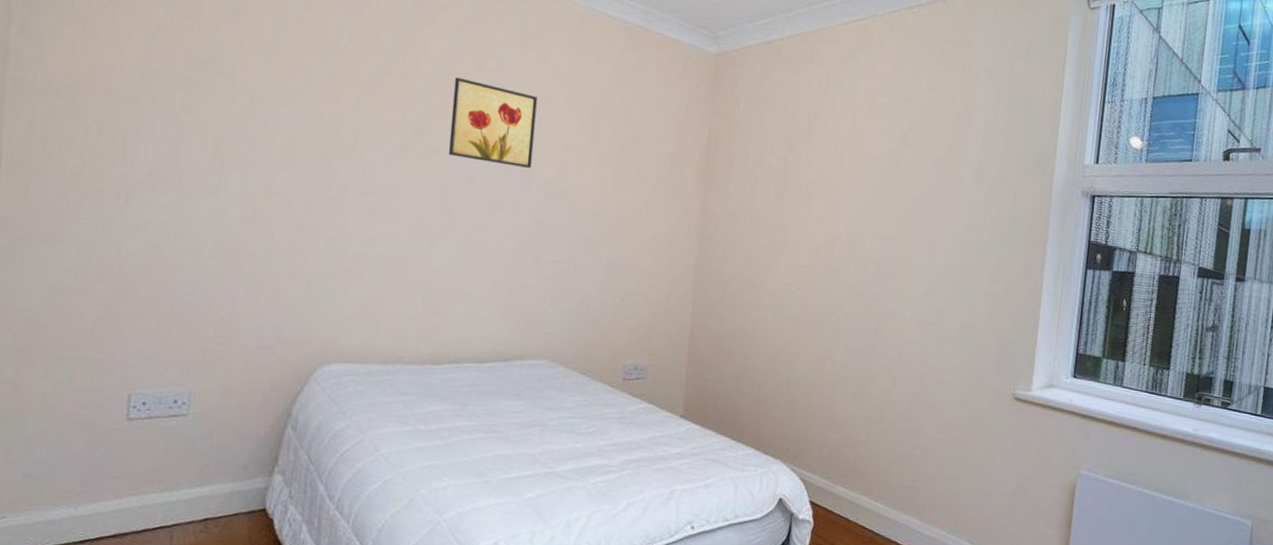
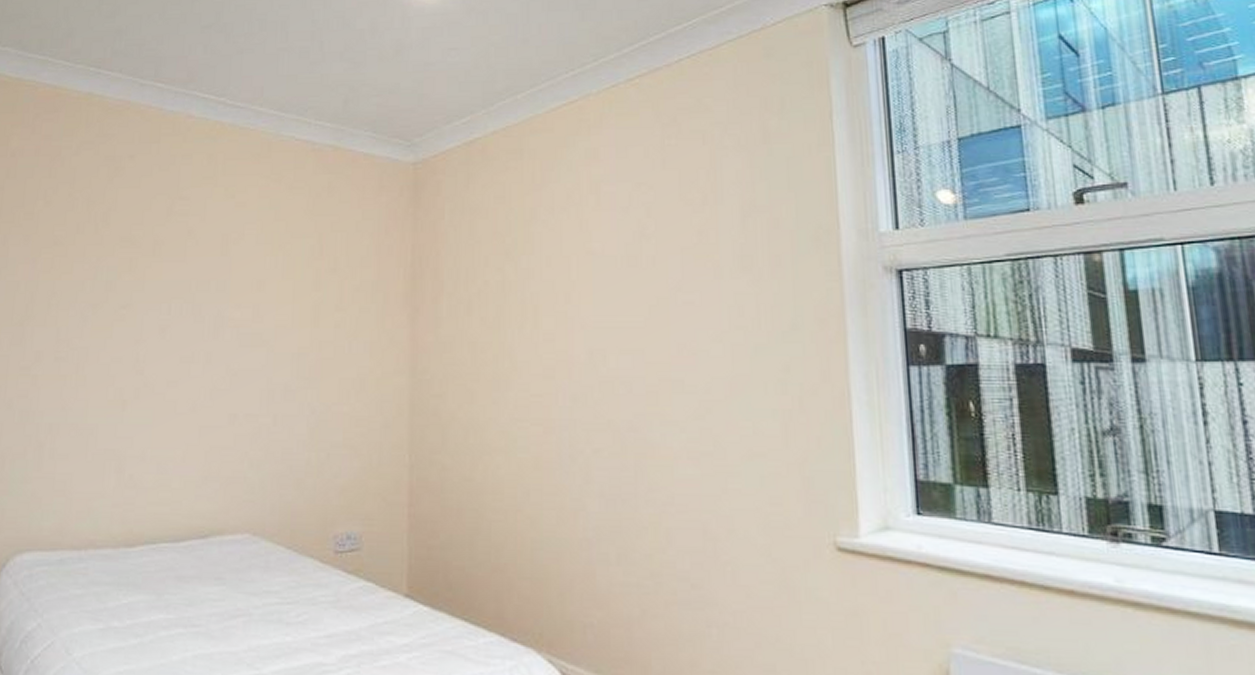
wall art: present [448,77,537,169] -> none [139,225,227,314]

